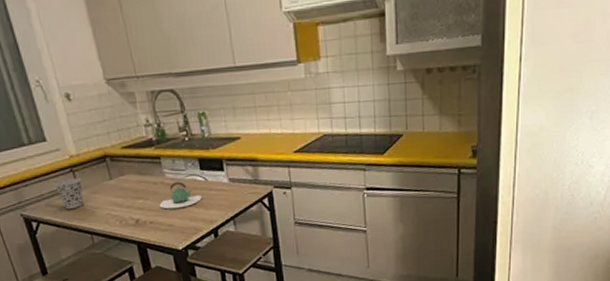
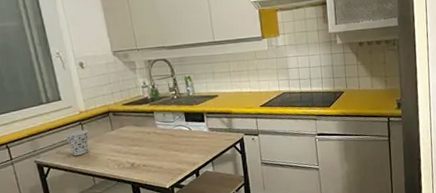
teapot: present [159,182,202,209] -> none [151,131,186,154]

